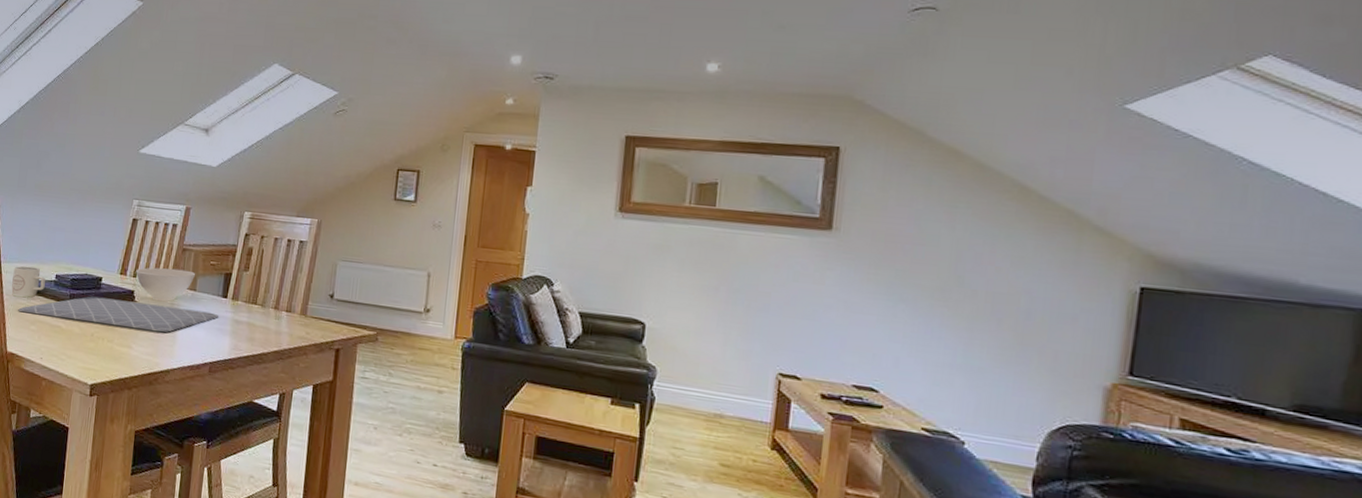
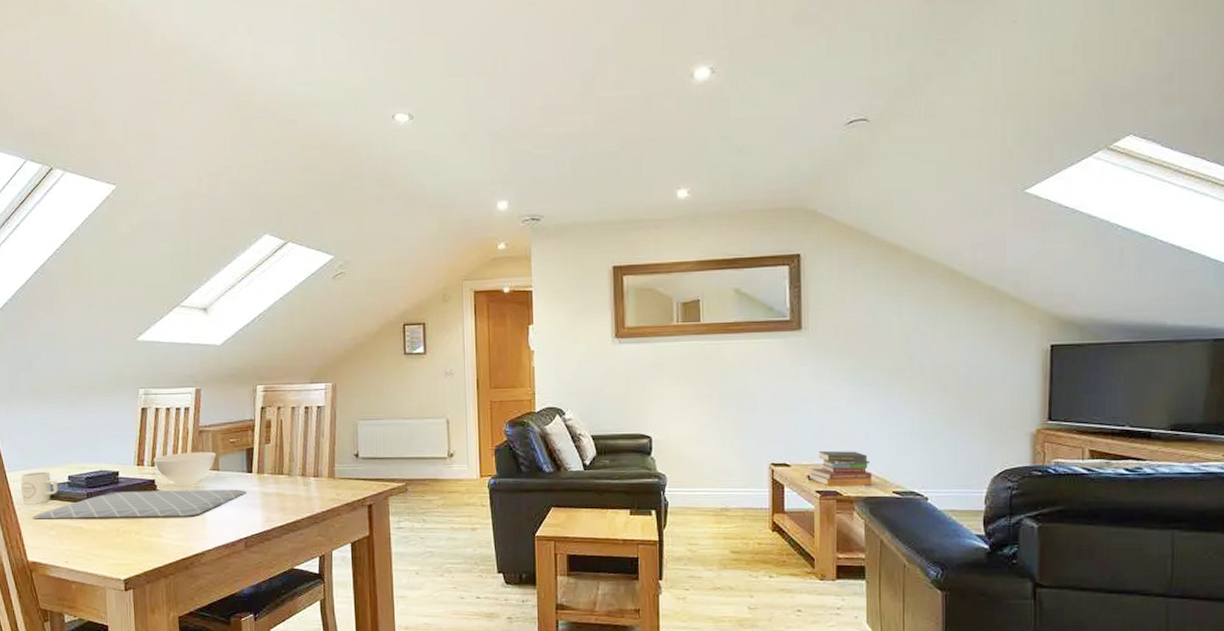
books: none [822,367,899,417] -> present [809,450,873,487]

